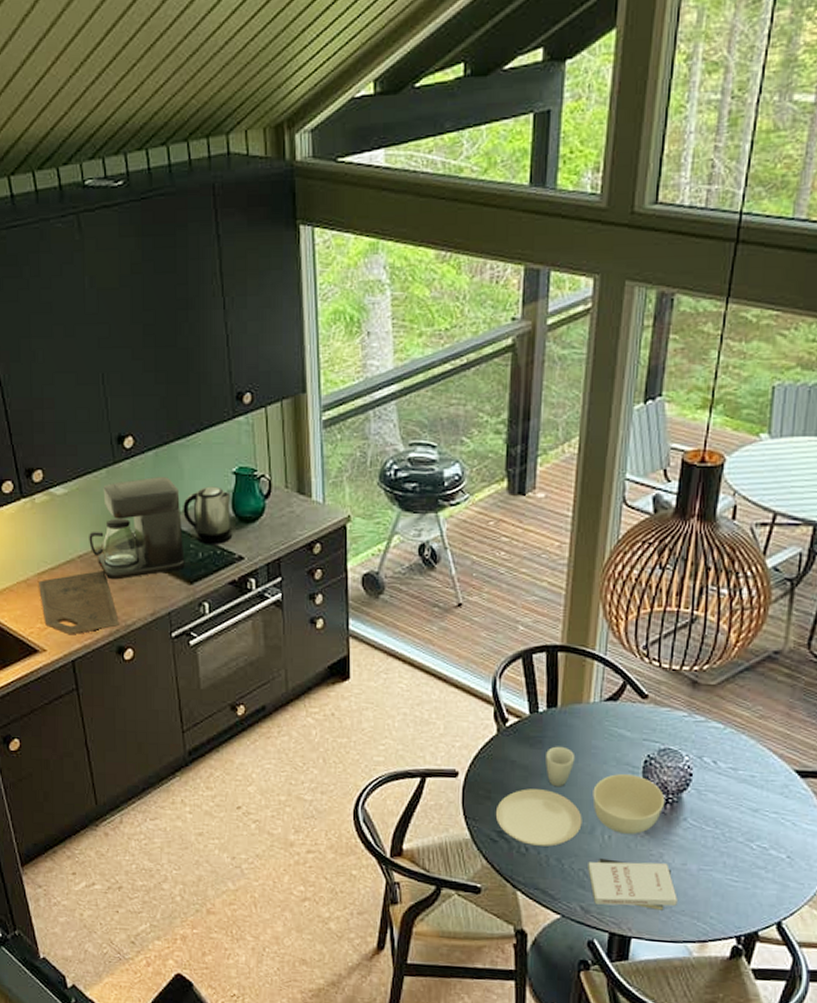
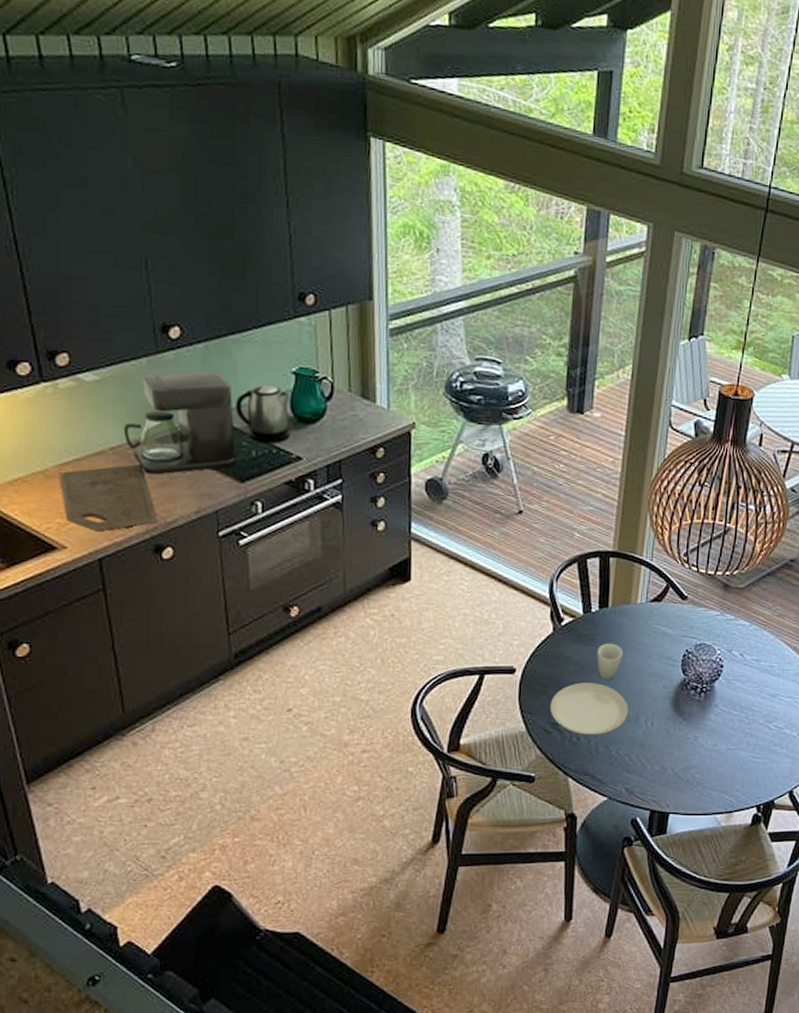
books: present [588,858,677,910] -> none [632,744,709,787]
bowl: present [592,774,665,834] -> none [638,667,700,720]

